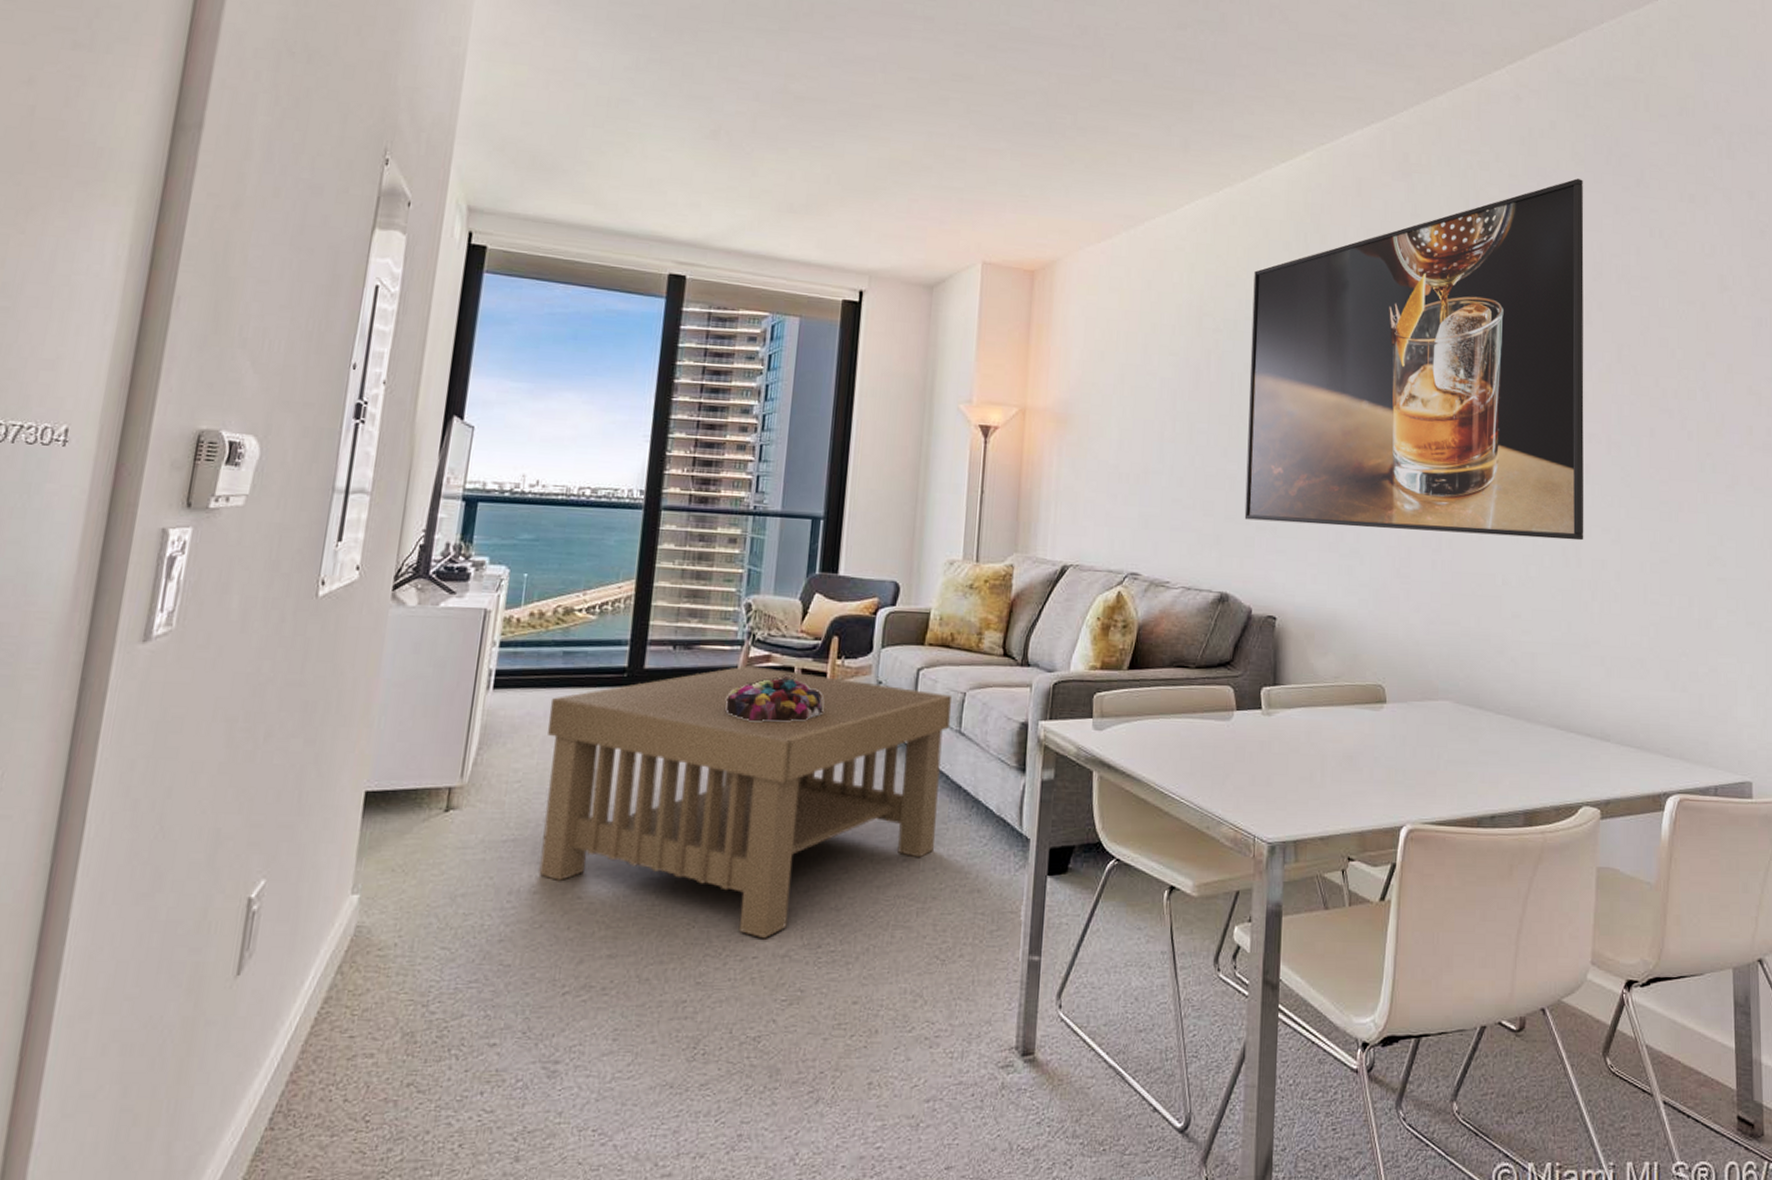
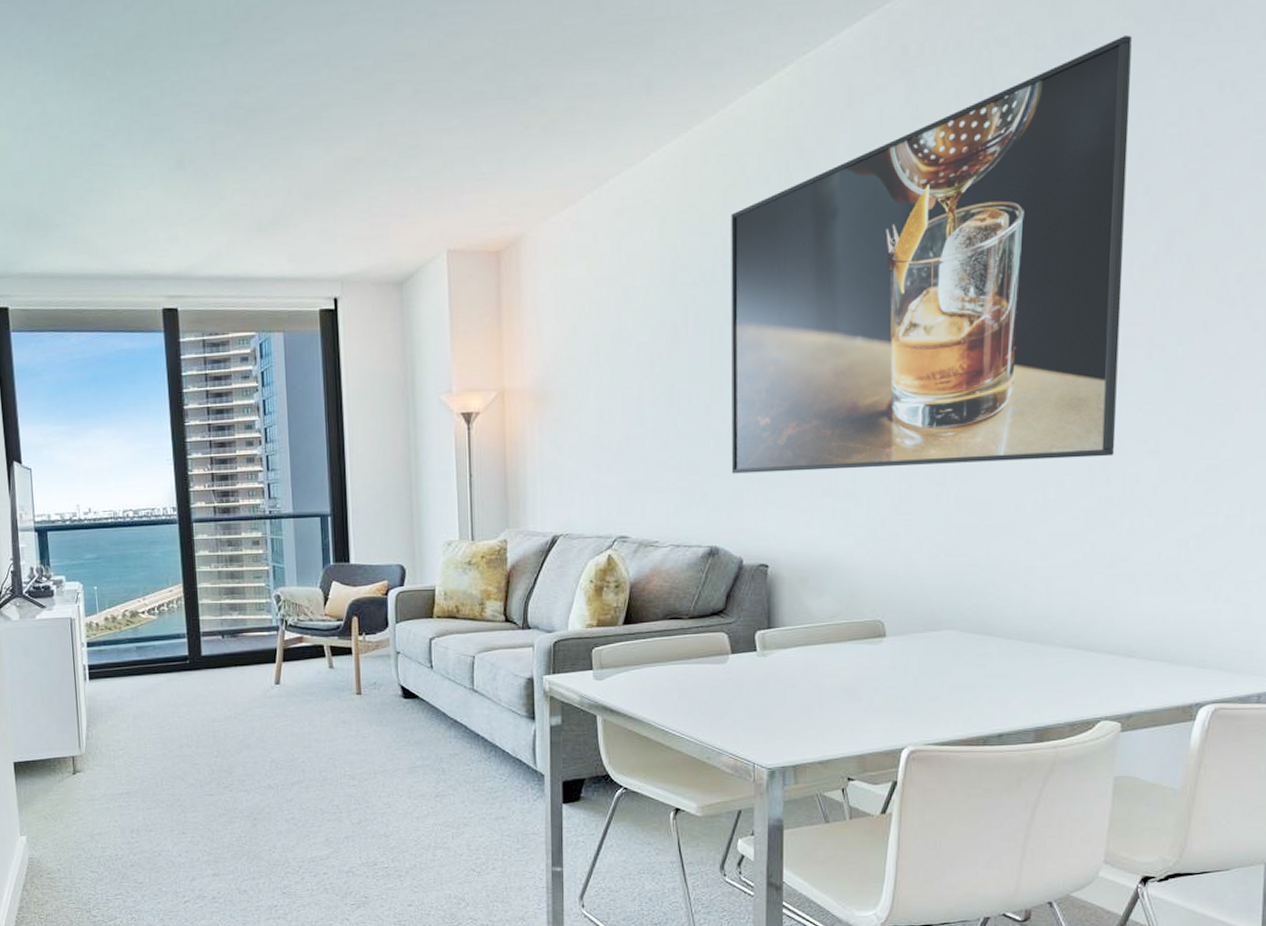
coffee table: present [538,665,952,939] -> none [134,647,464,860]
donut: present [725,673,824,722] -> none [272,651,353,691]

